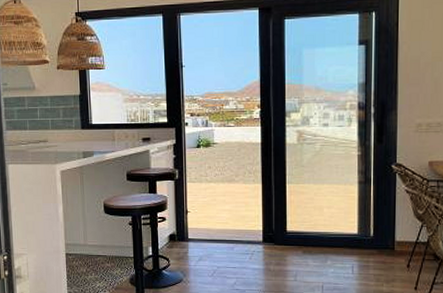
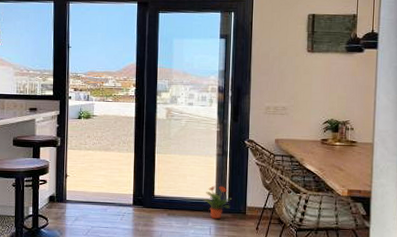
potted plant: none [343,218,377,257] -> present [202,185,231,220]

